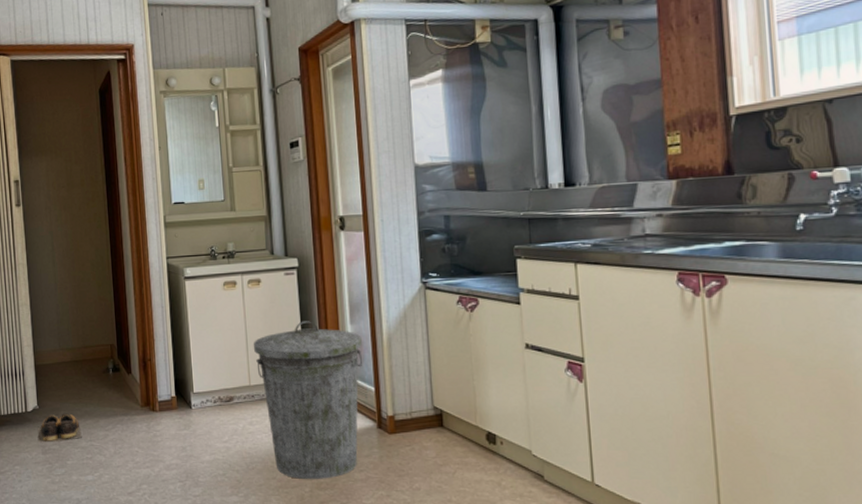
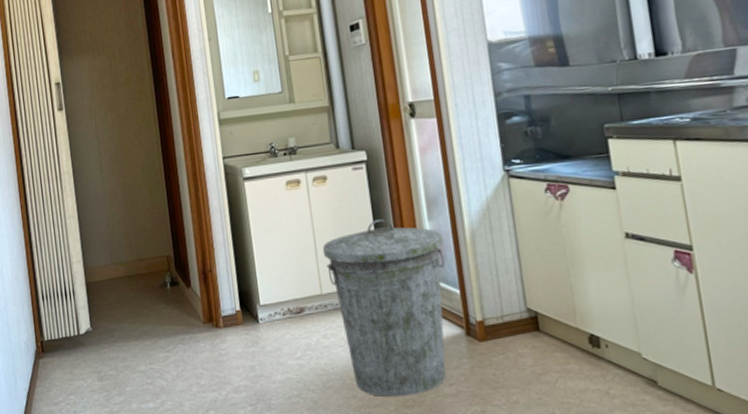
shoes: present [37,413,82,443] -> none [91,334,141,368]

